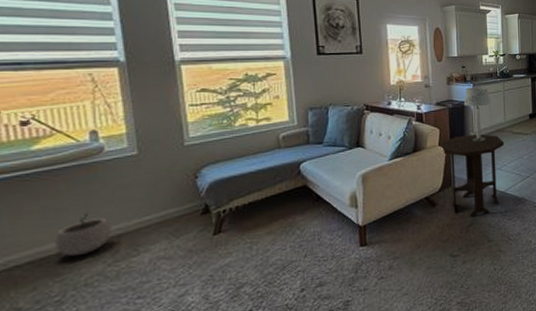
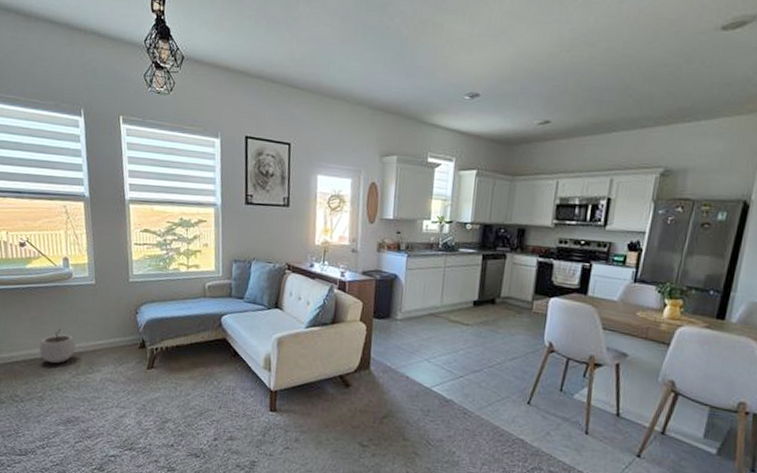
side table: present [441,134,505,216] -> none [362,313,438,408]
table lamp: present [463,87,491,142] -> none [393,258,427,325]

